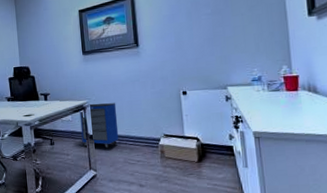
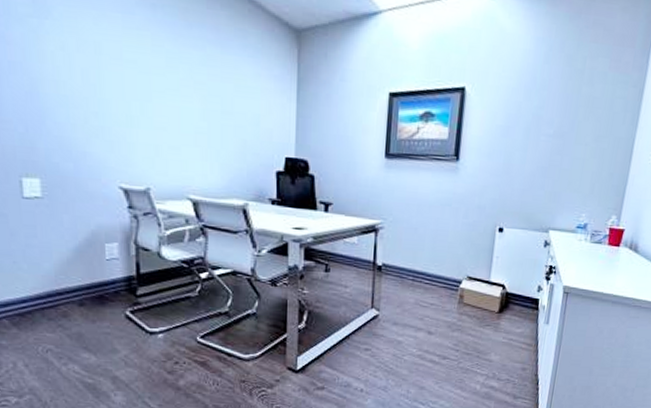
cabinet: present [79,103,119,149] -> none [367,225,418,285]

